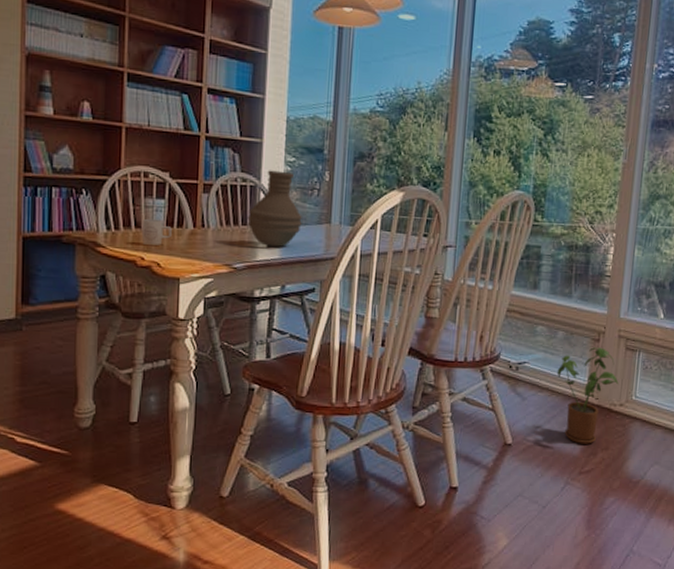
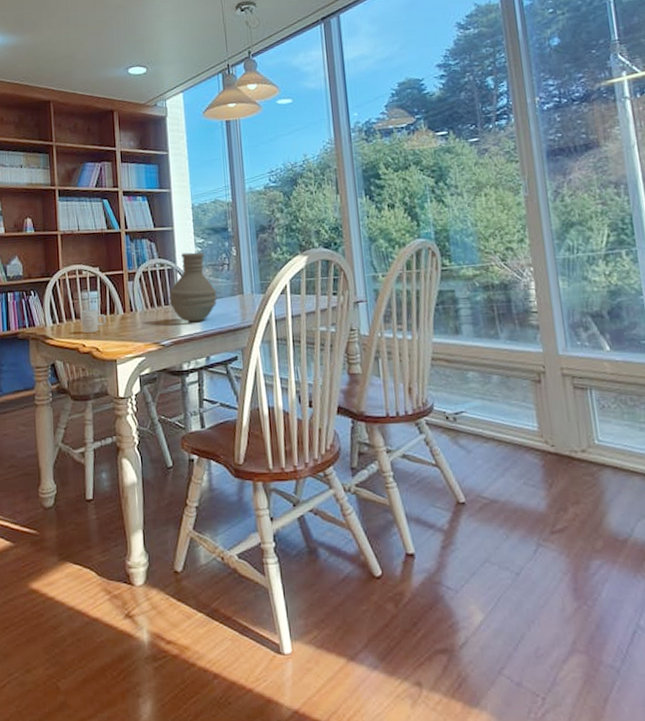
house plant: present [557,347,619,444] -> none [499,389,575,499]

